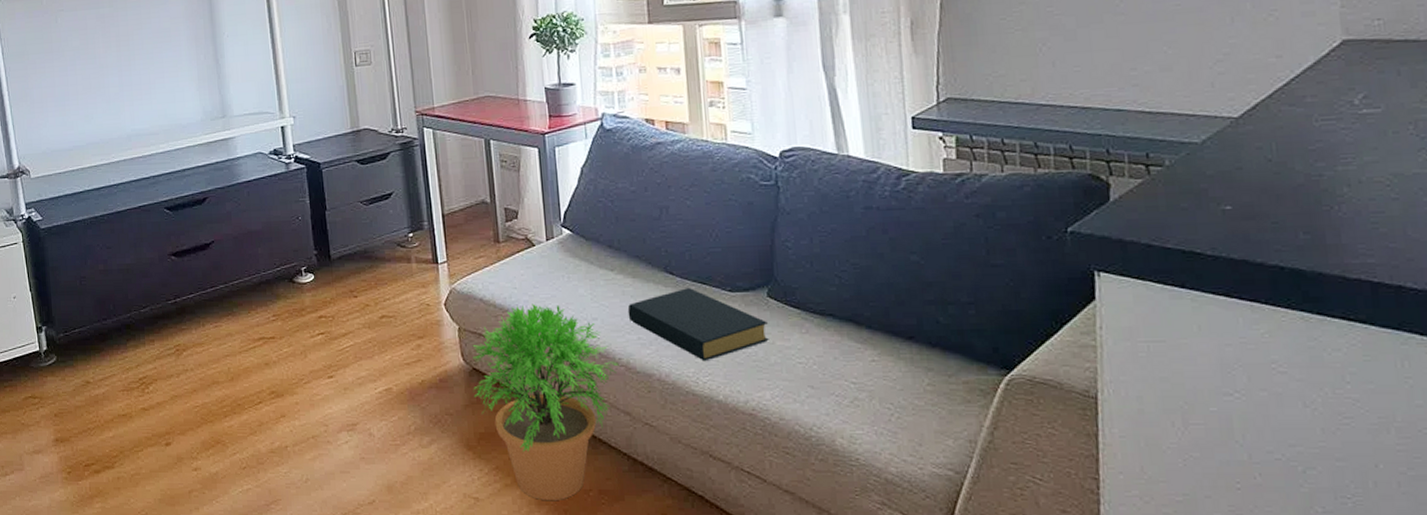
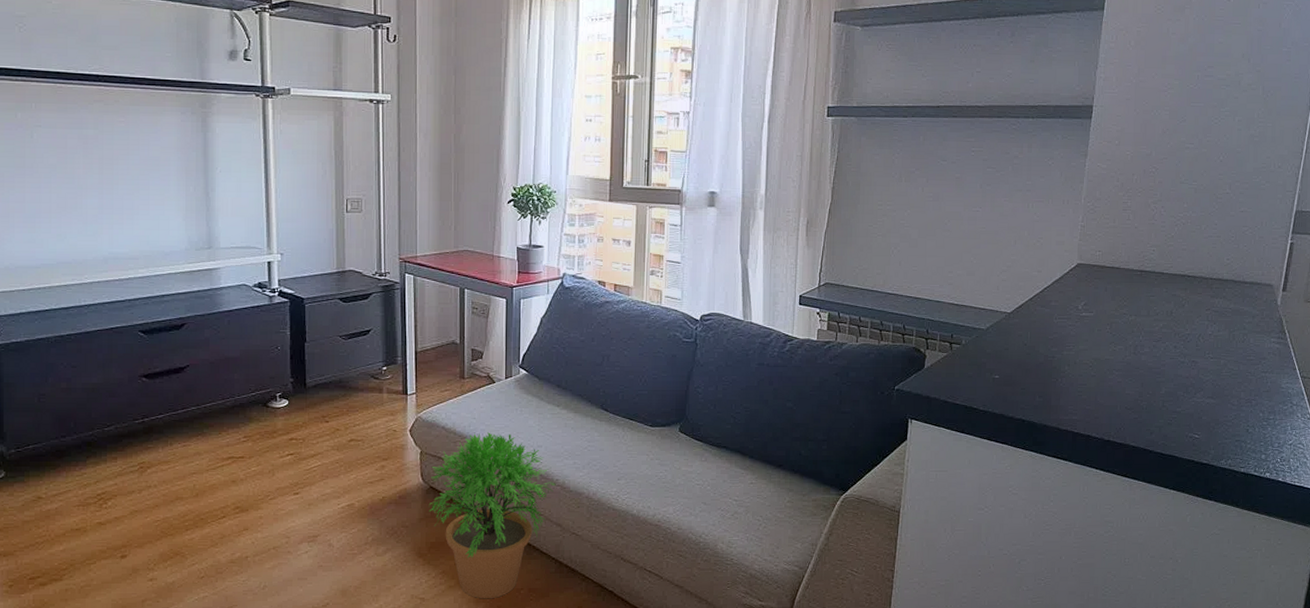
hardback book: present [627,288,769,362] -> none [567,423,678,483]

